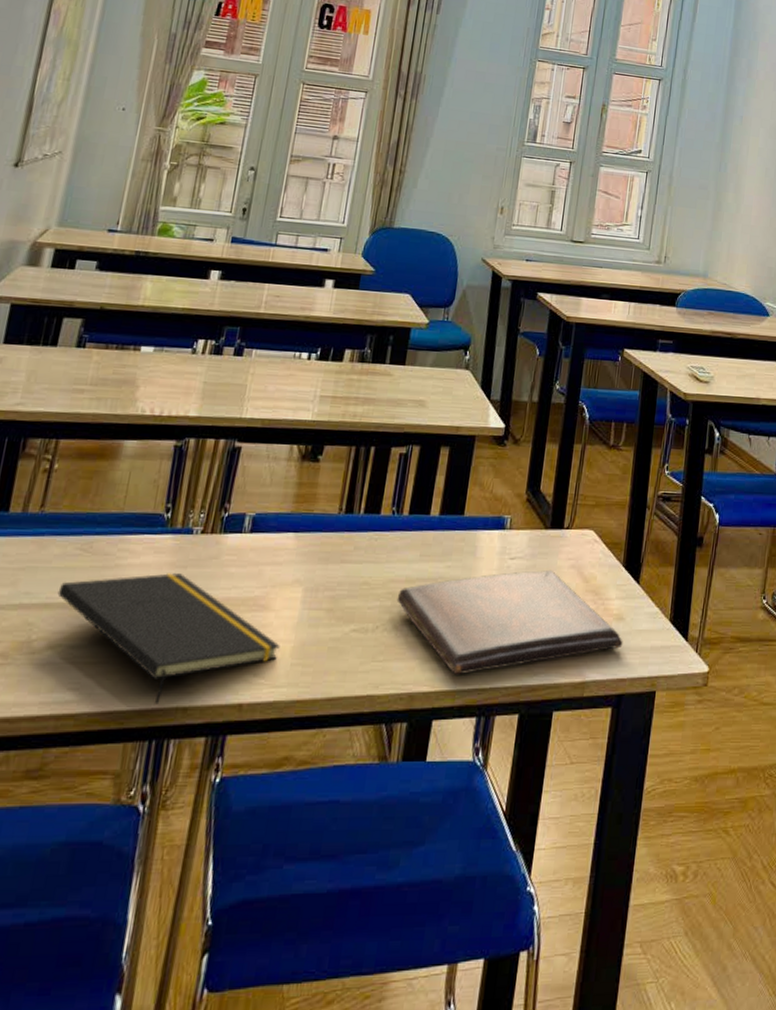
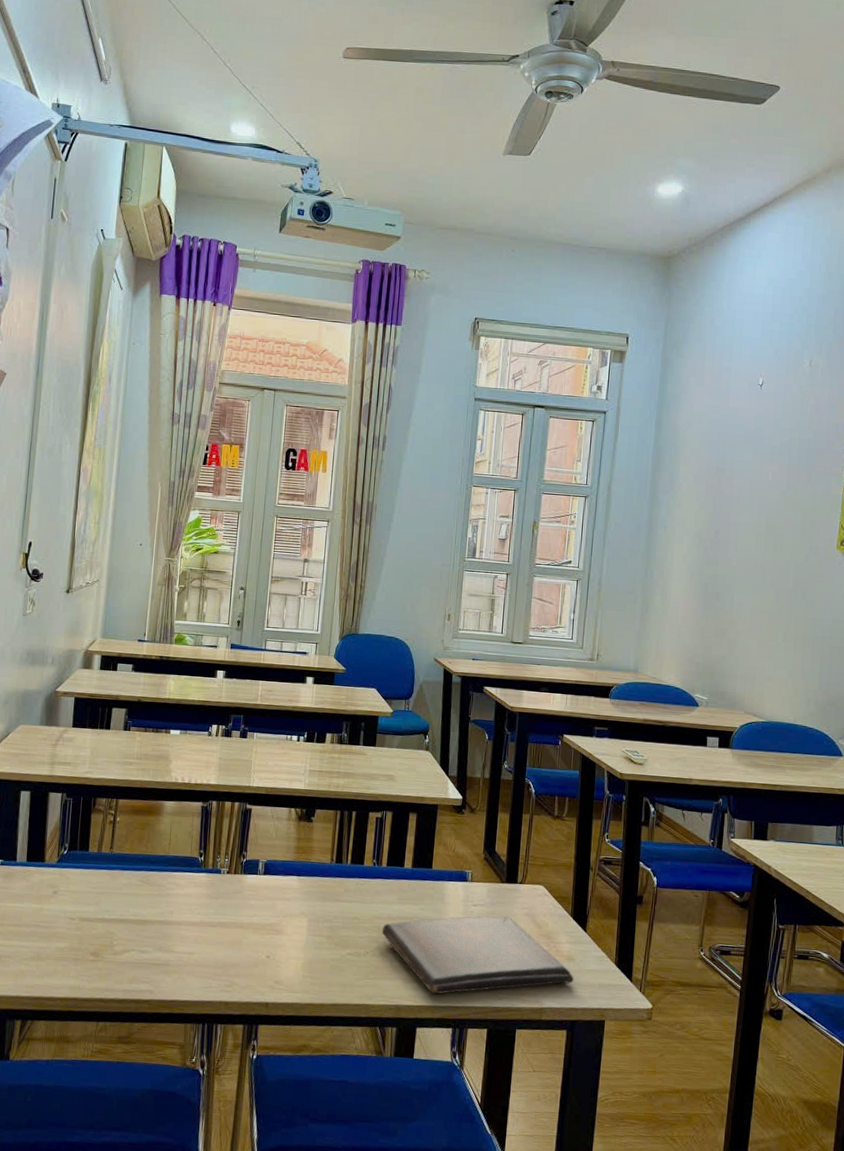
notepad: present [57,573,280,704] -> none [128,902,293,998]

